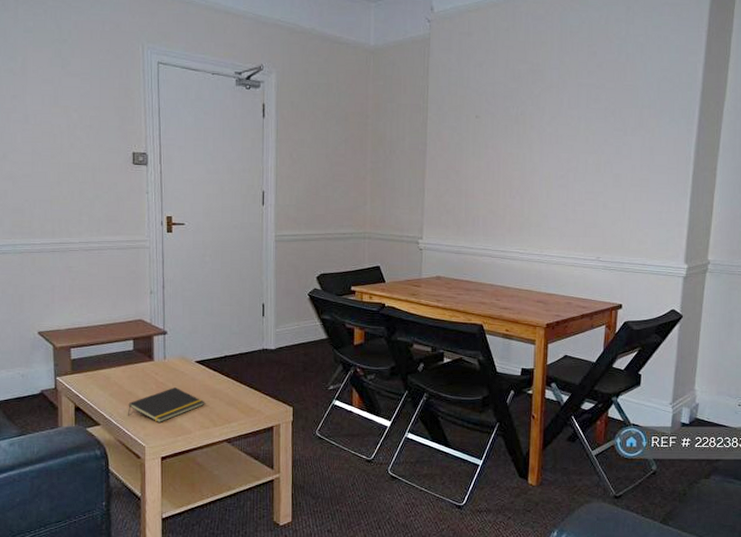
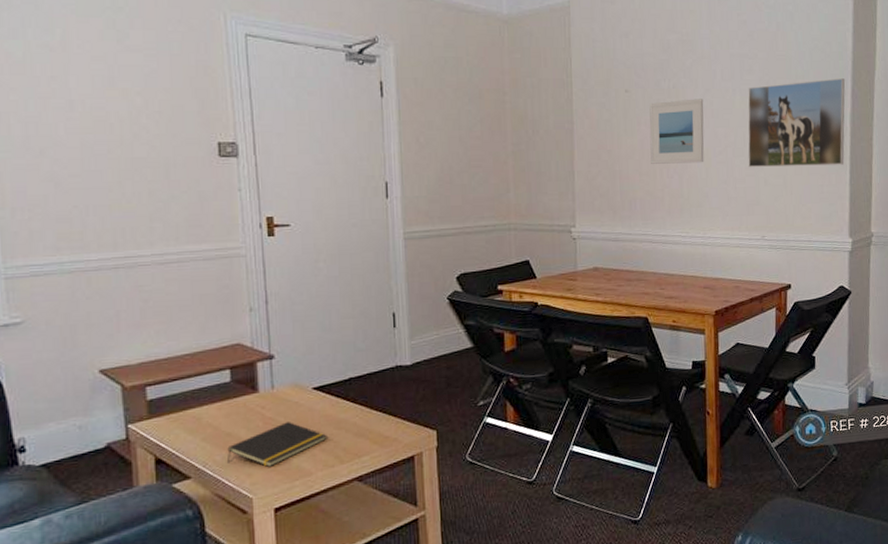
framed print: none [495,125,549,186] -> present [649,99,704,164]
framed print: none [588,109,693,193] -> present [748,78,846,168]

